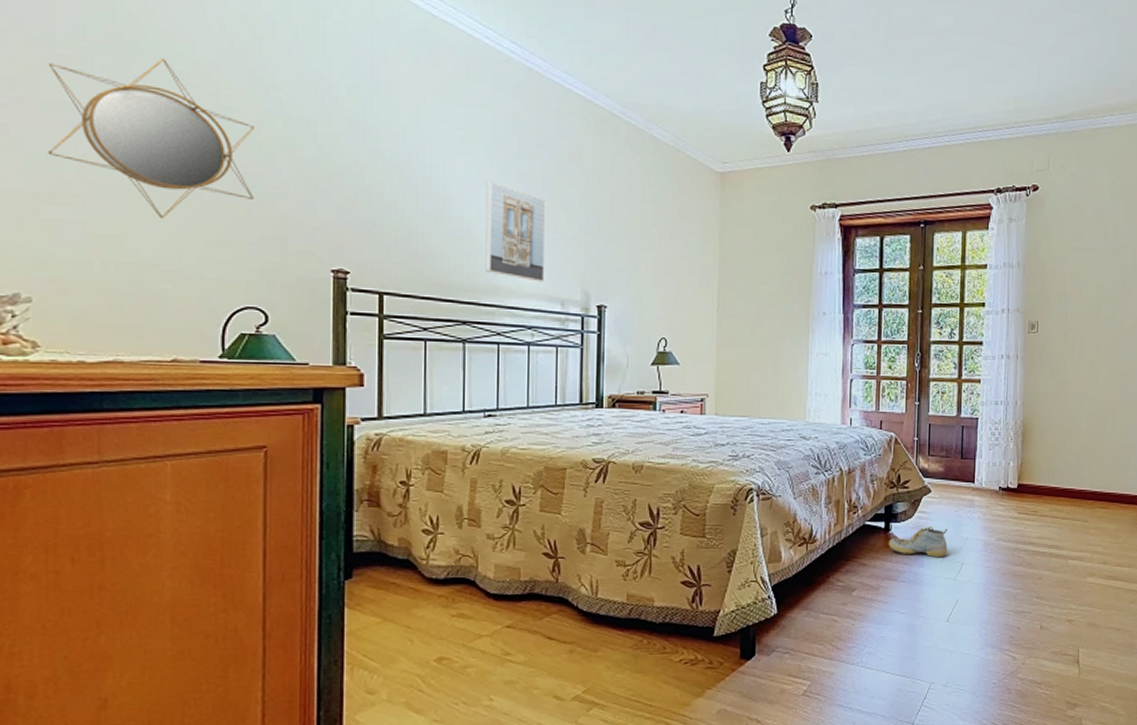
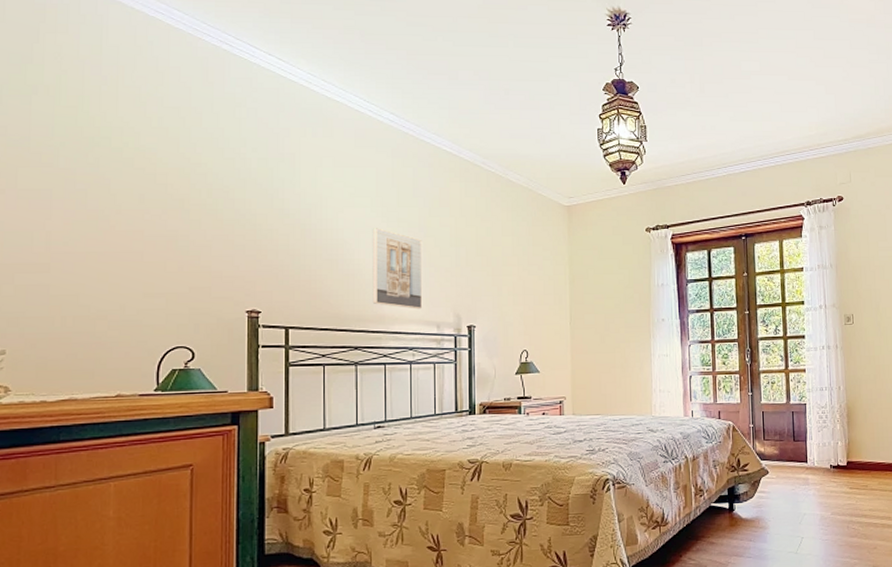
home mirror: present [48,59,254,218] -> none [22,150,184,278]
shoe: present [889,527,948,558] -> none [734,505,788,534]

